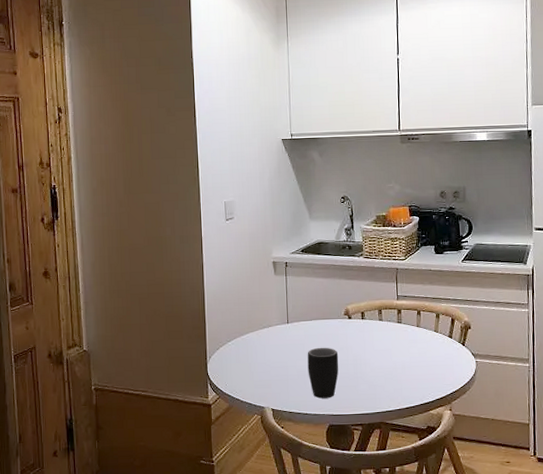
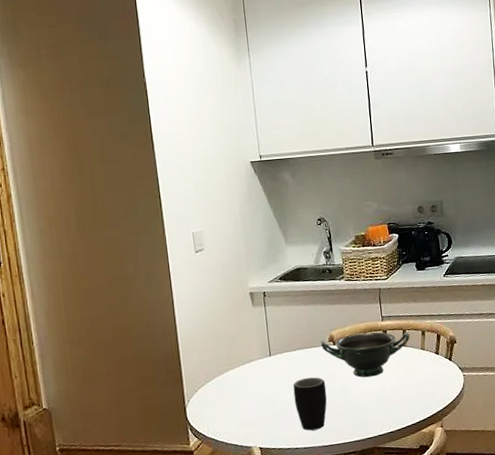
bowl: none [336,309,424,354] -> present [320,331,410,378]

